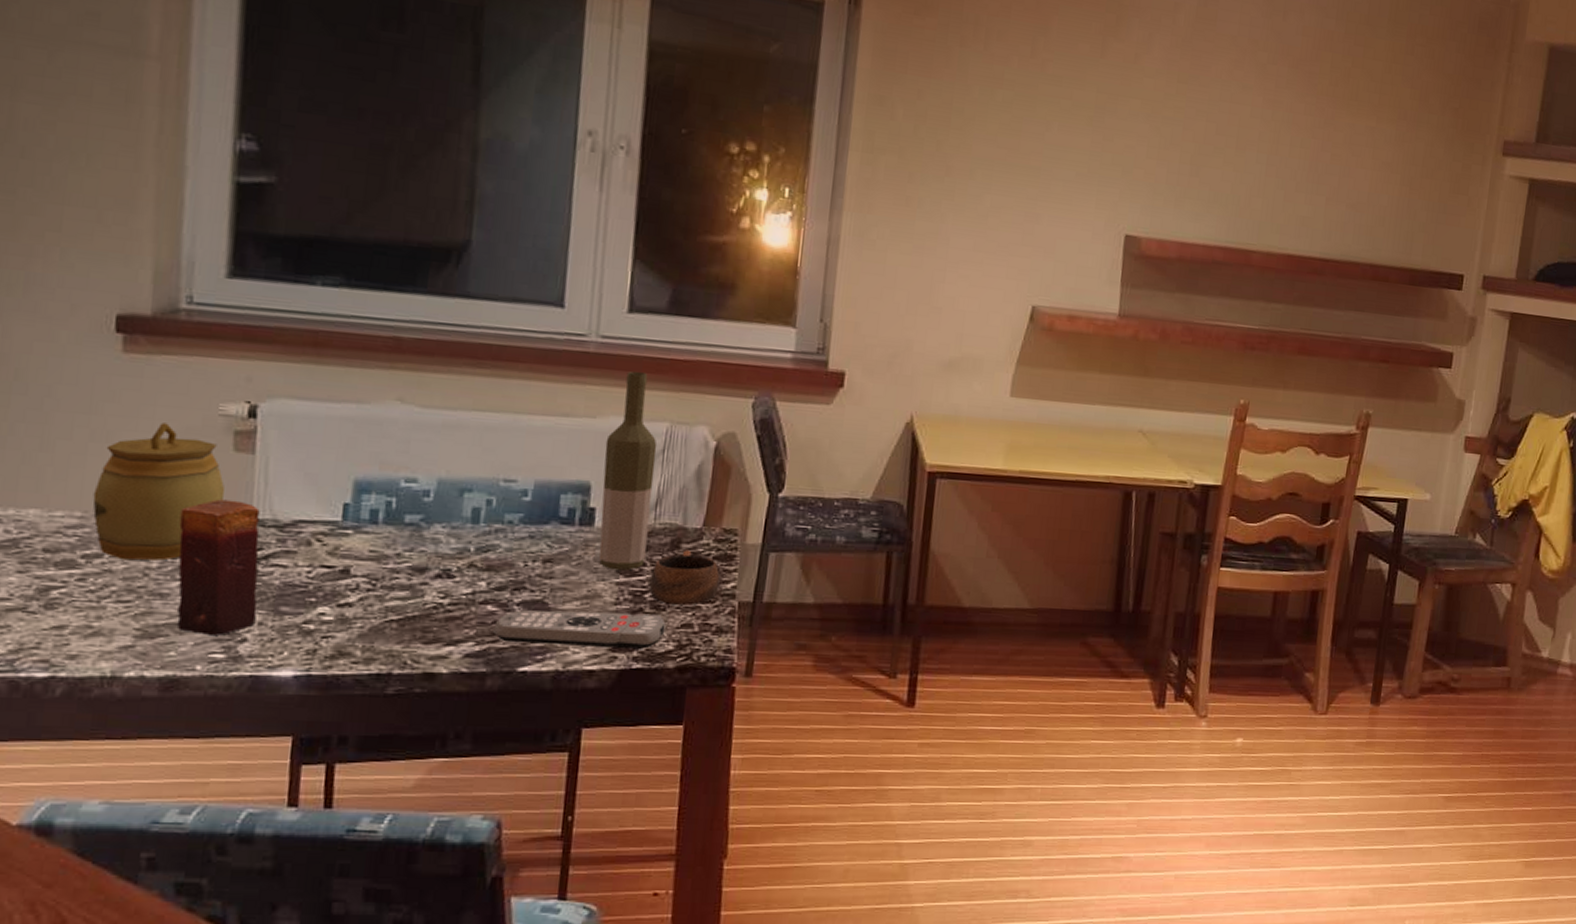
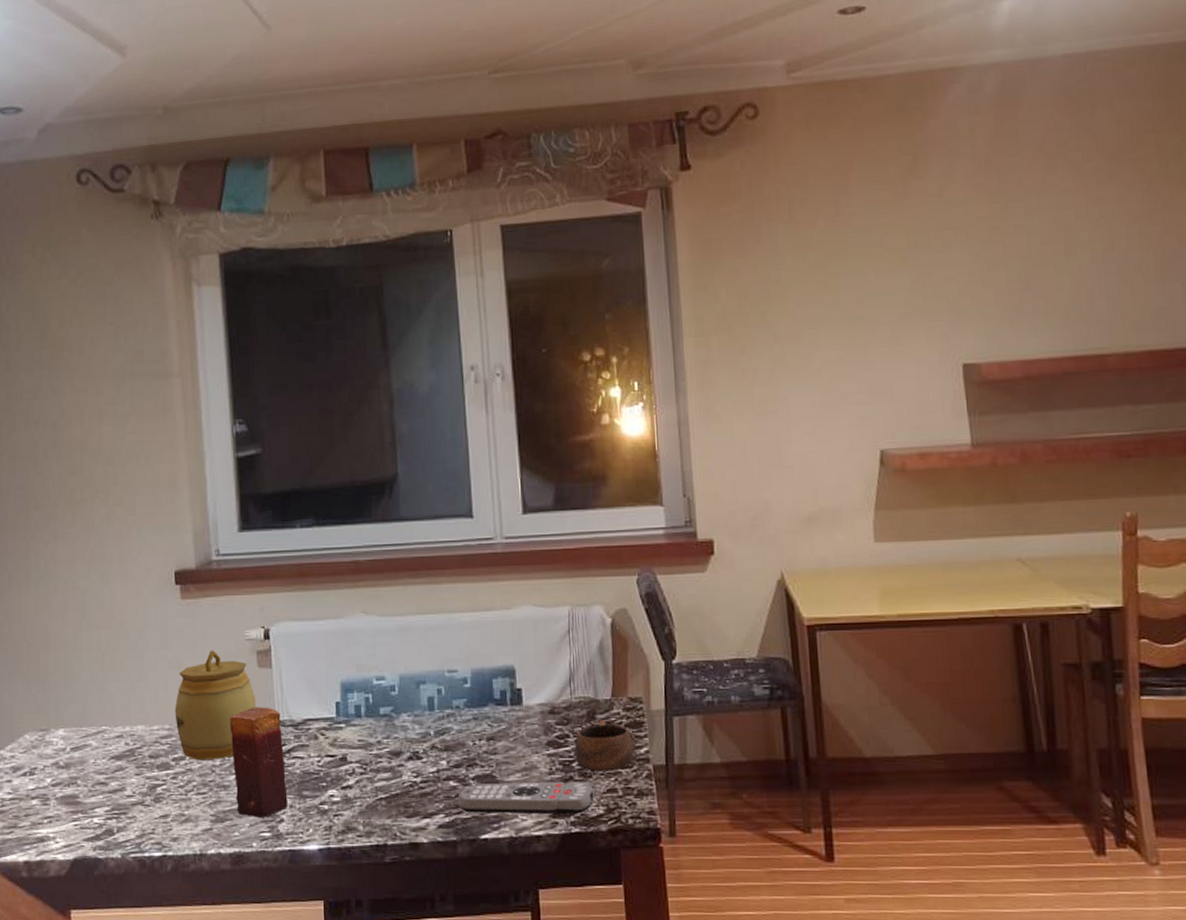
bottle: present [598,371,658,571] -> none [521,565,568,743]

